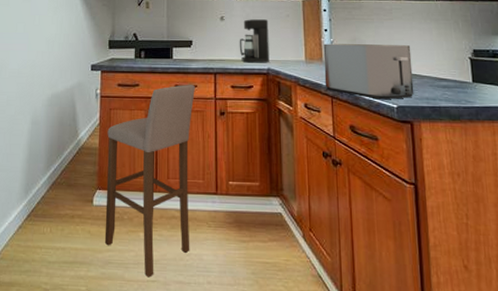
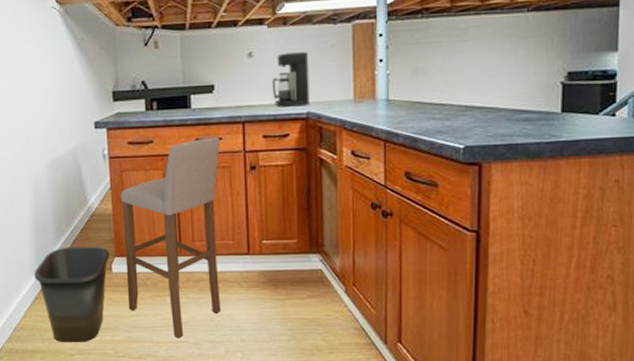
waste bin: none [21,177,92,277] -> present [34,246,110,342]
toaster: present [323,43,414,100] -> none [377,72,488,141]

